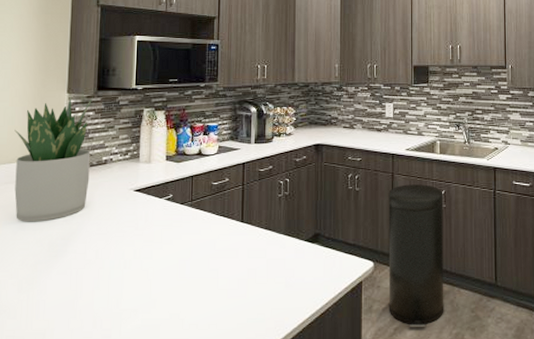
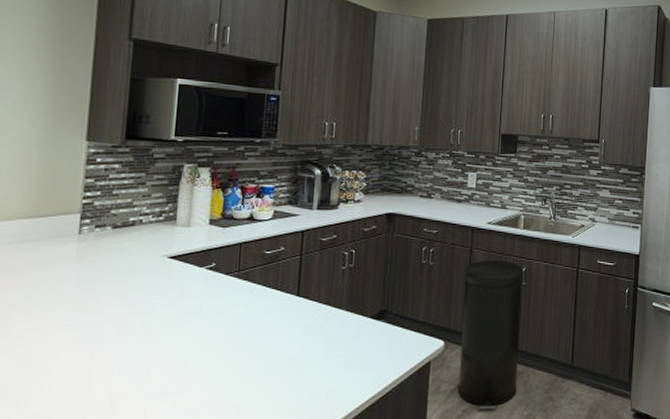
planter: present [14,96,93,222] -> none [12,144,120,291]

